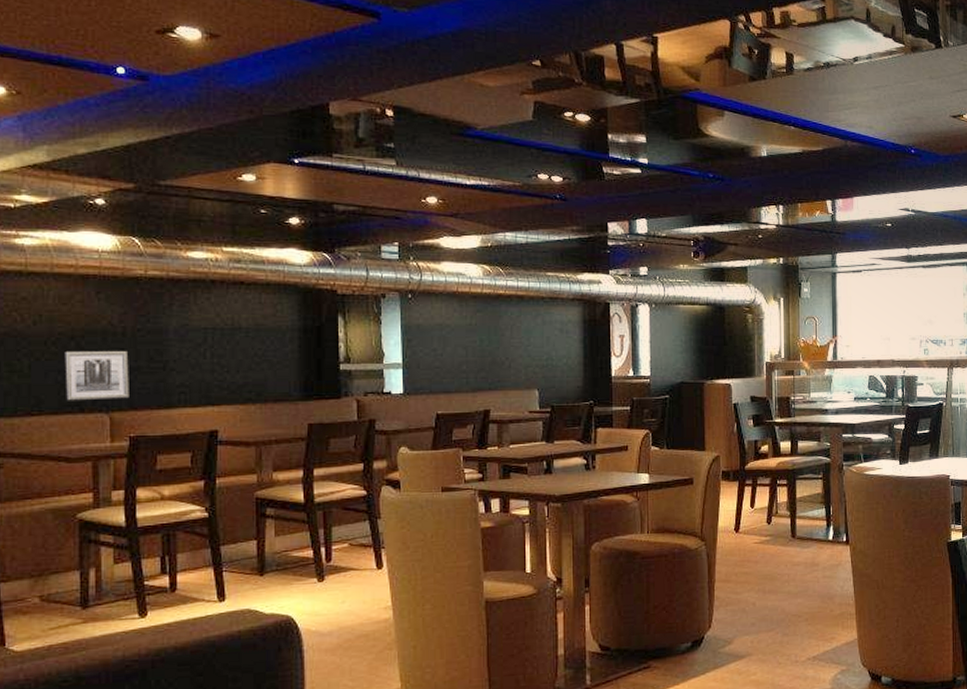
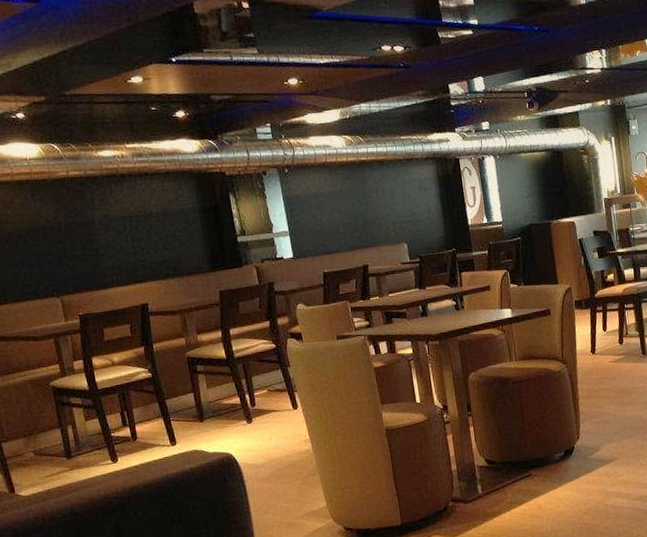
wall art: present [63,350,129,401] -> none [15,242,73,290]

